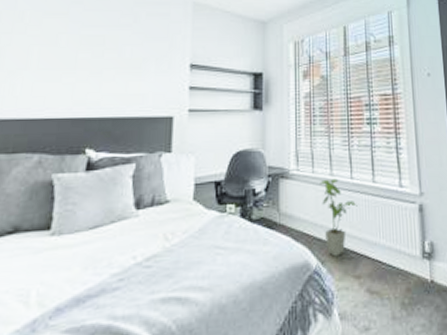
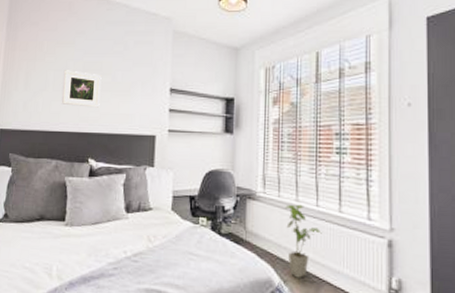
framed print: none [48,45,105,88] -> present [61,70,102,108]

